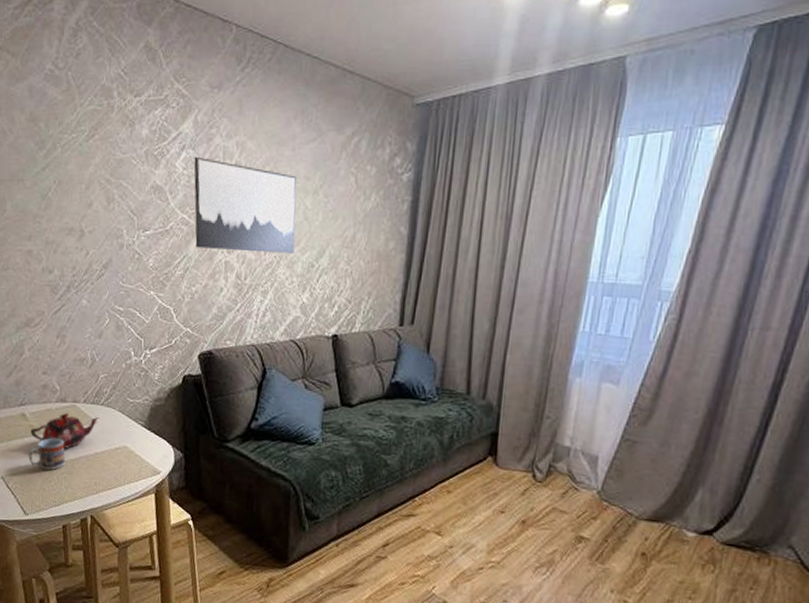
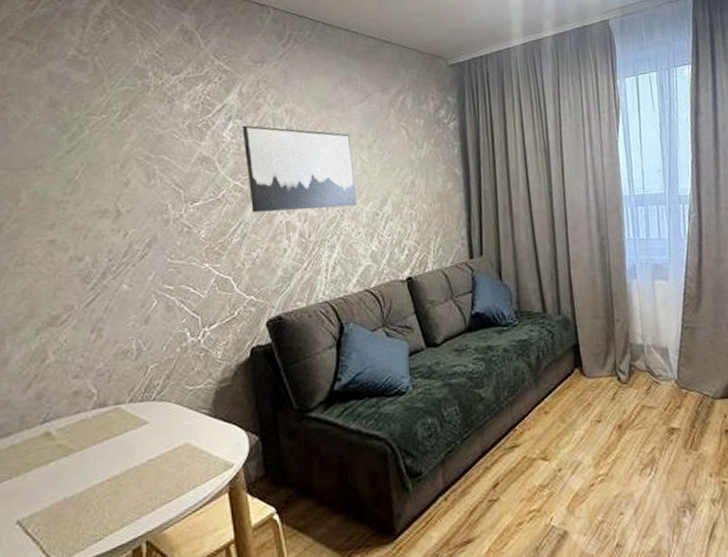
cup: present [28,438,66,471] -> none [56,452,108,499]
teapot: present [30,413,99,449] -> none [58,416,151,464]

